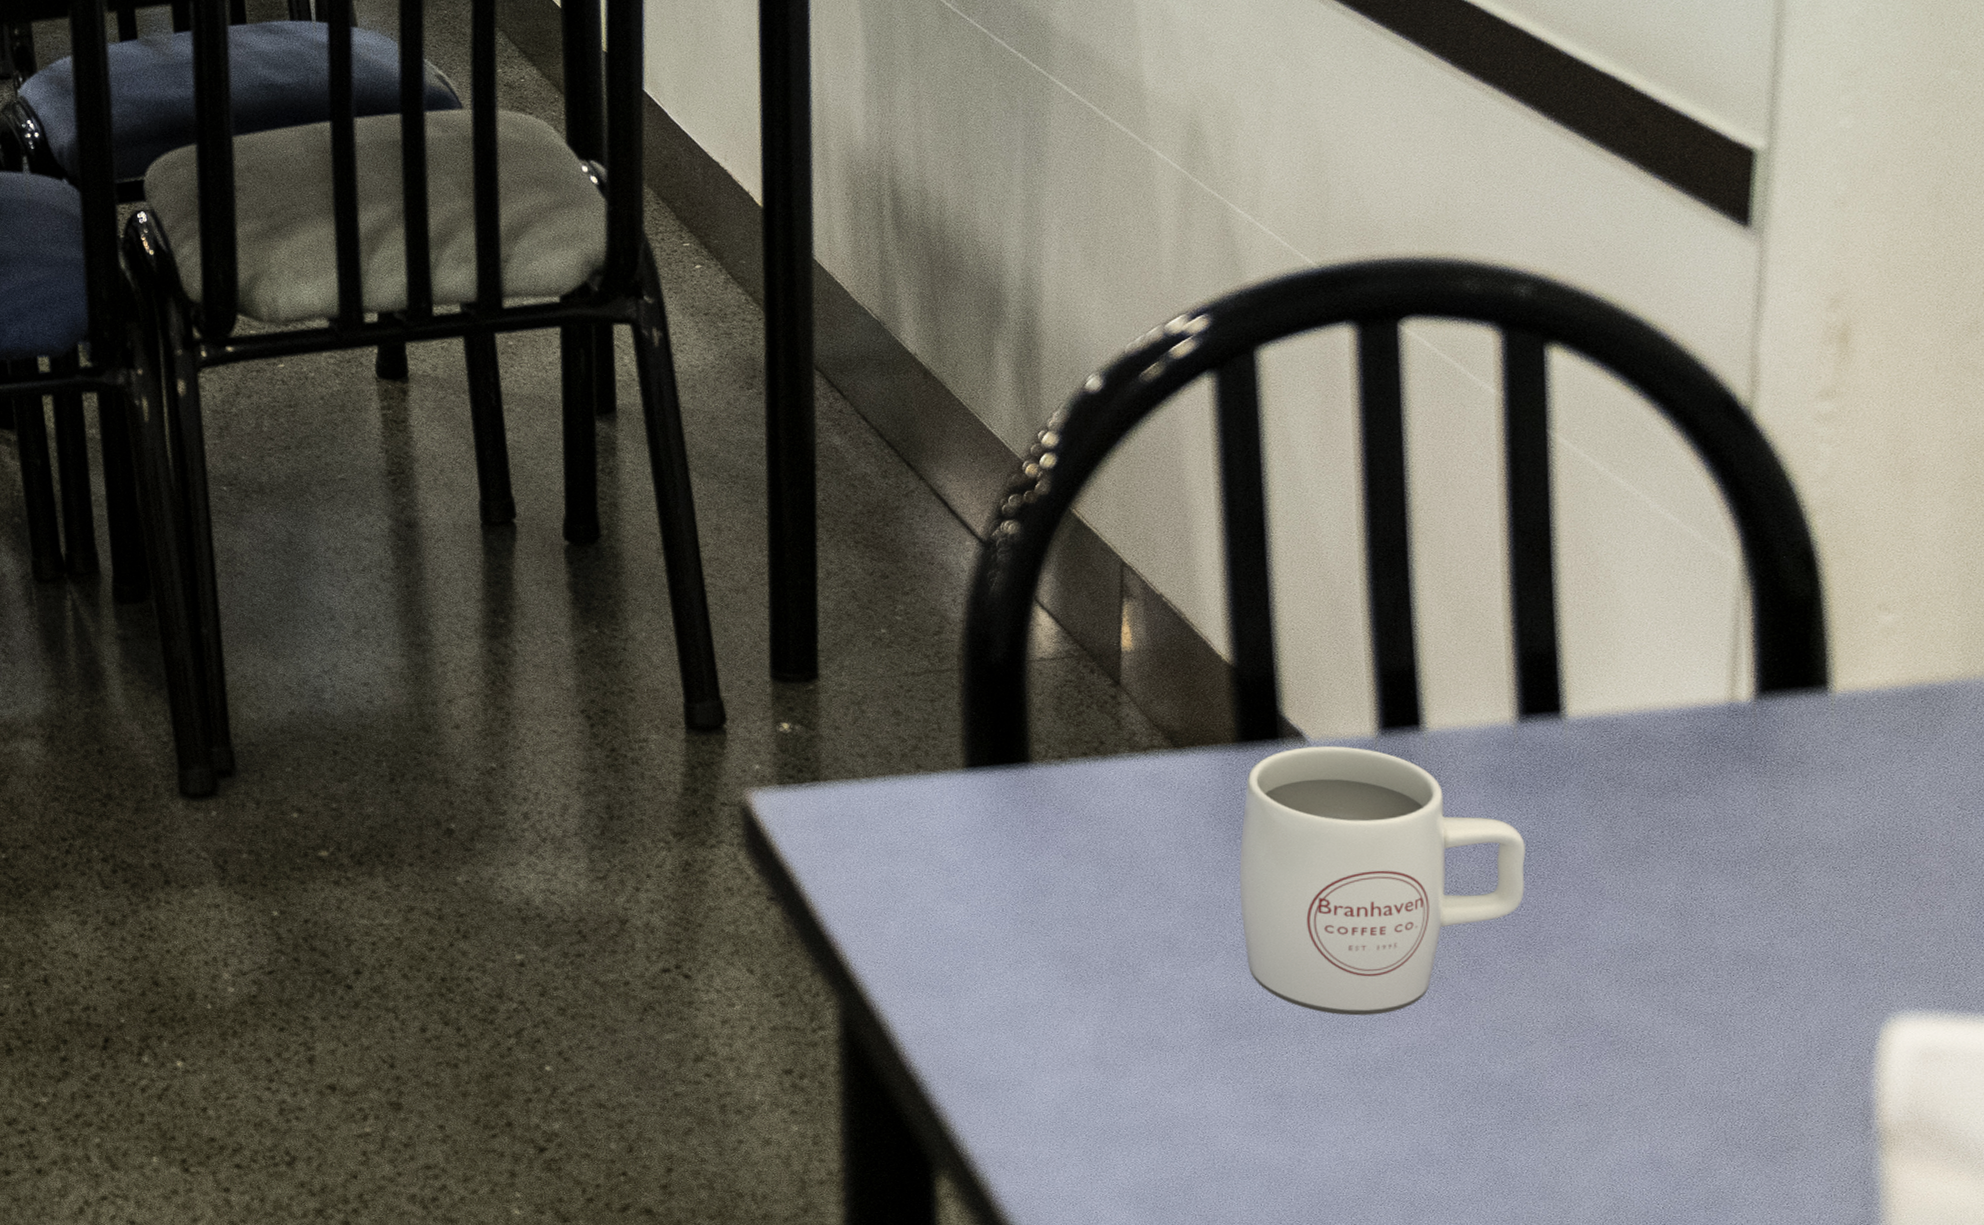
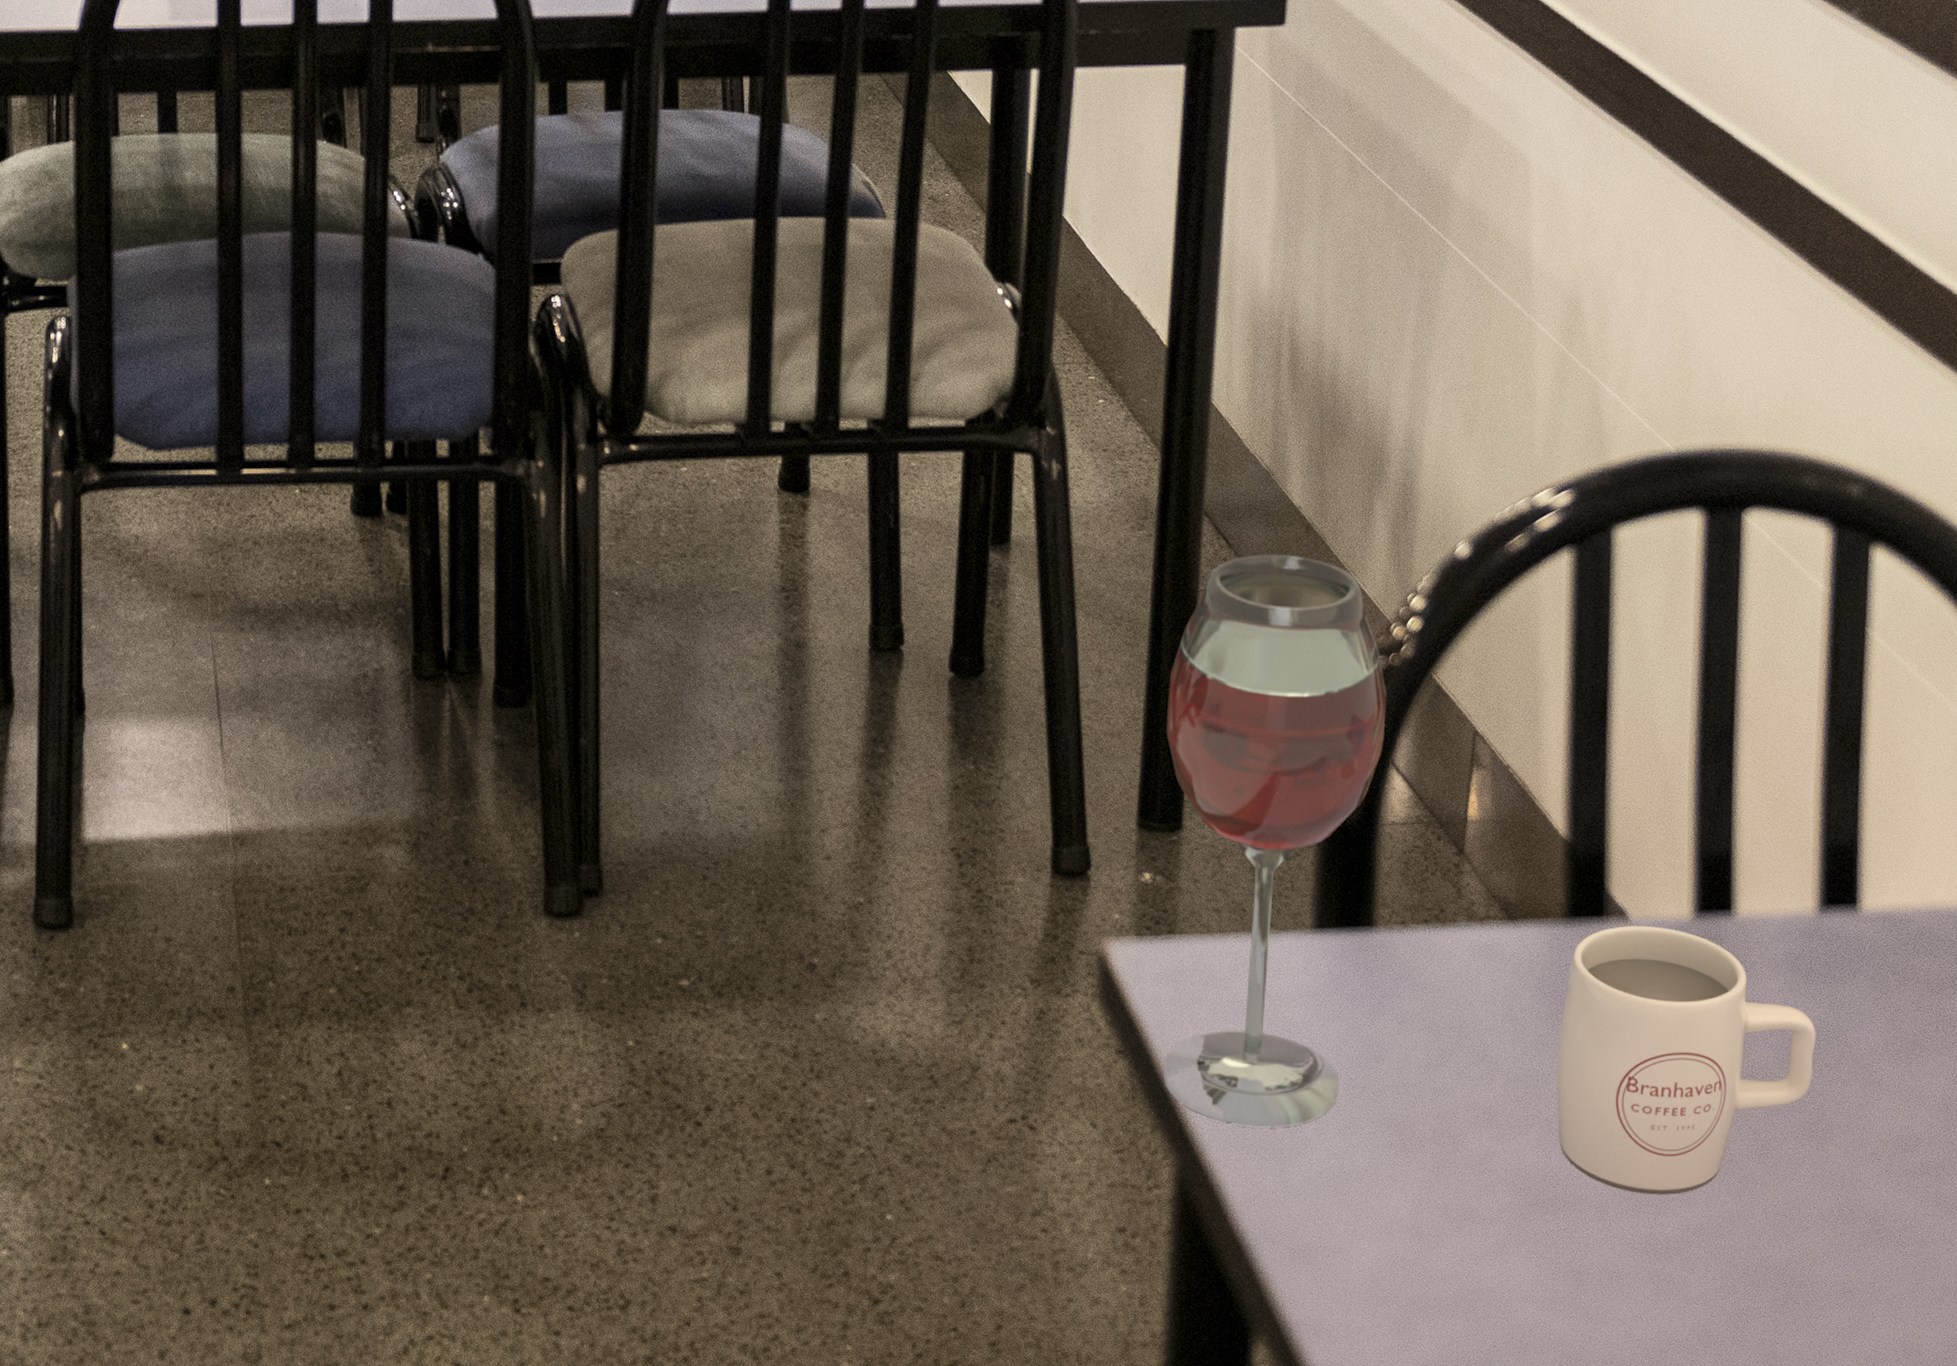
wineglass: none [792,401,1025,967] -> present [1163,554,1387,1128]

